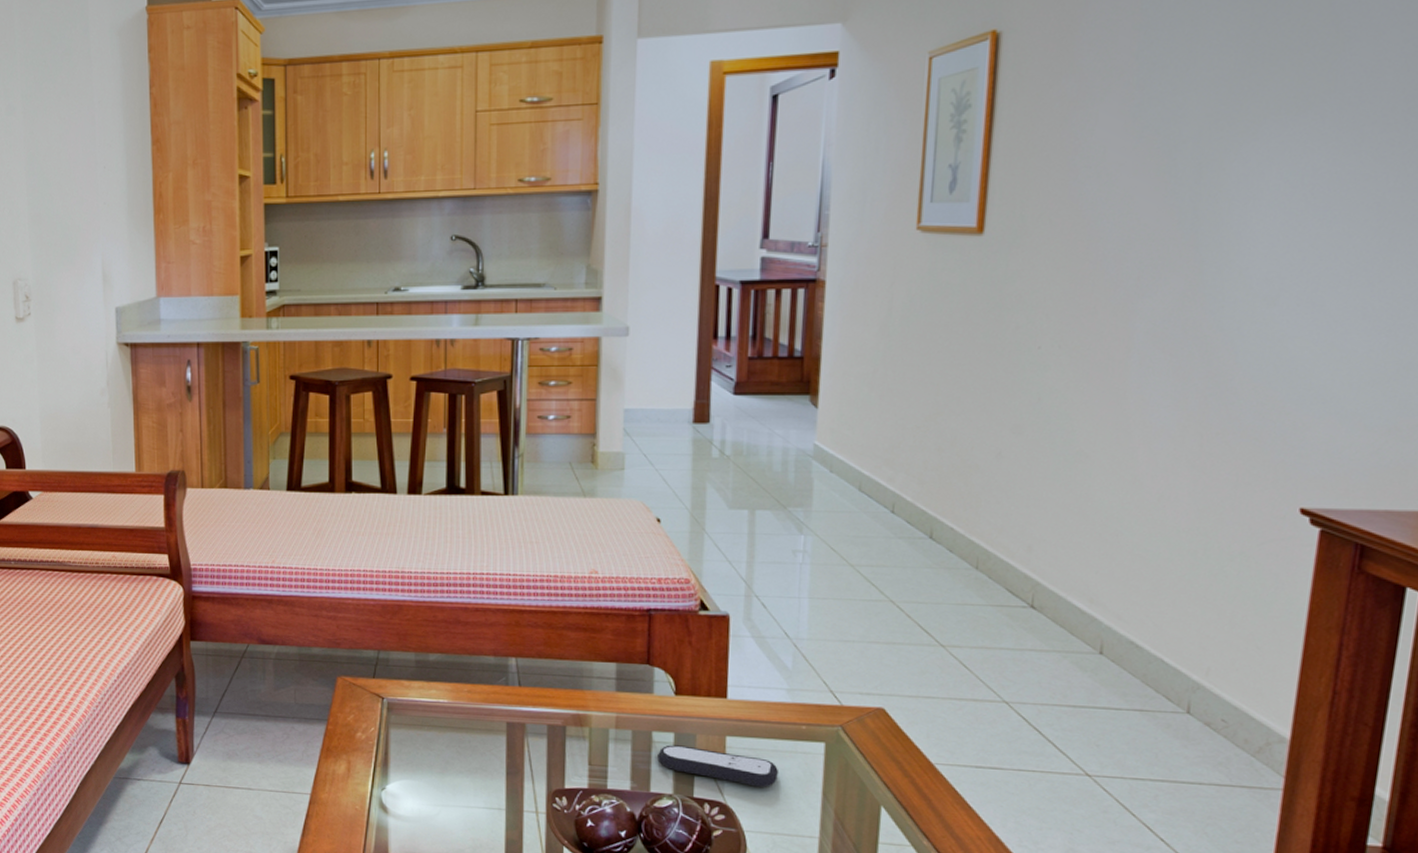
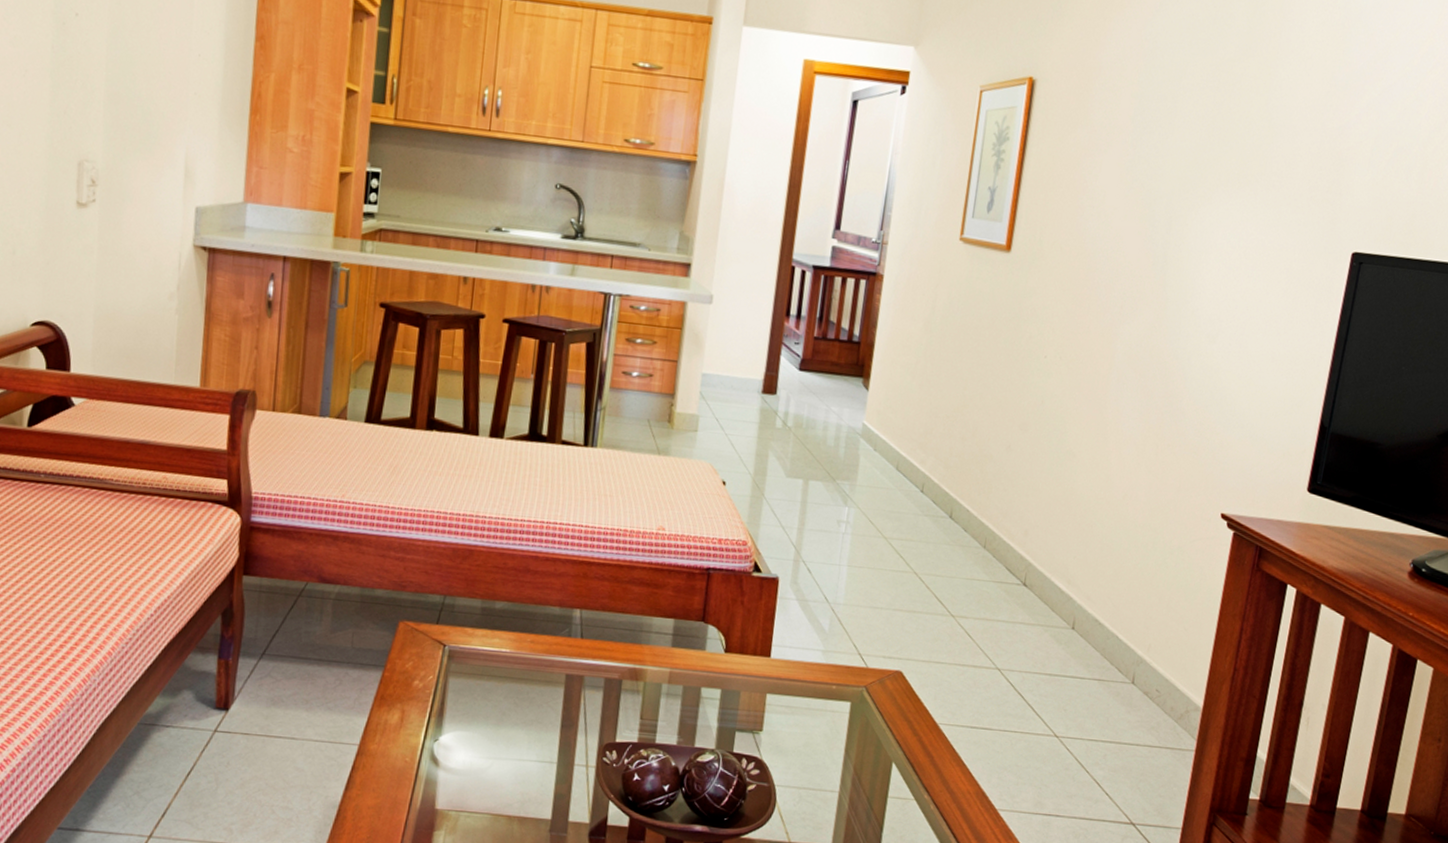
remote control: present [657,744,779,788] -> none [704,700,810,744]

